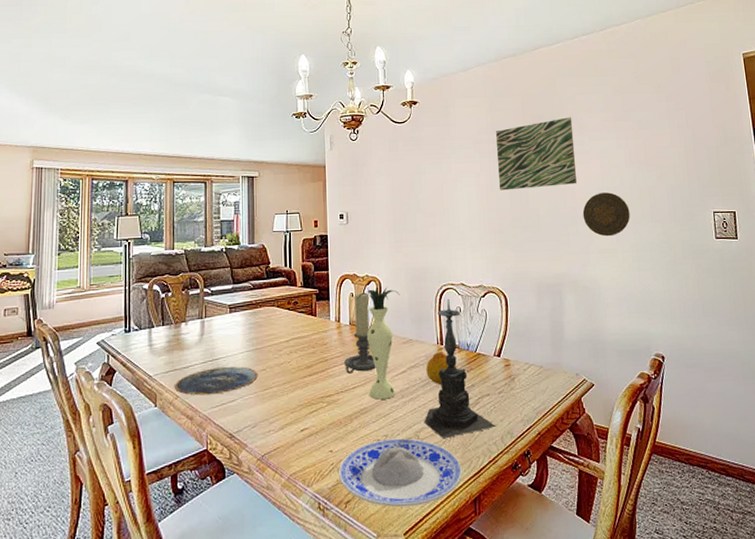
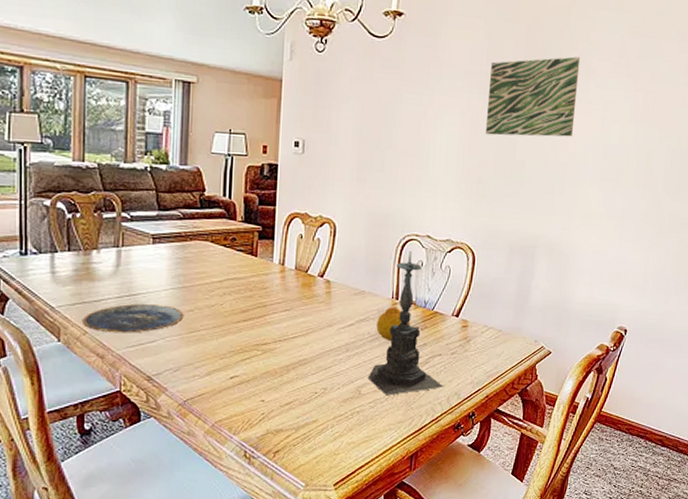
plate: present [338,438,463,508] -> none [268,392,403,460]
candle holder: present [344,293,376,374] -> none [285,235,321,322]
vase: present [356,285,400,400] -> none [305,228,357,352]
decorative plate: present [582,192,631,237] -> none [572,150,623,200]

